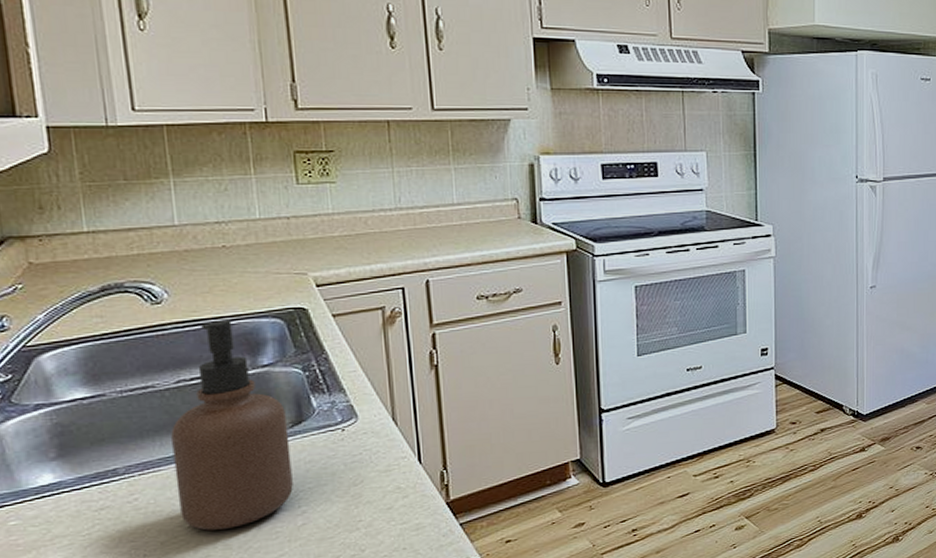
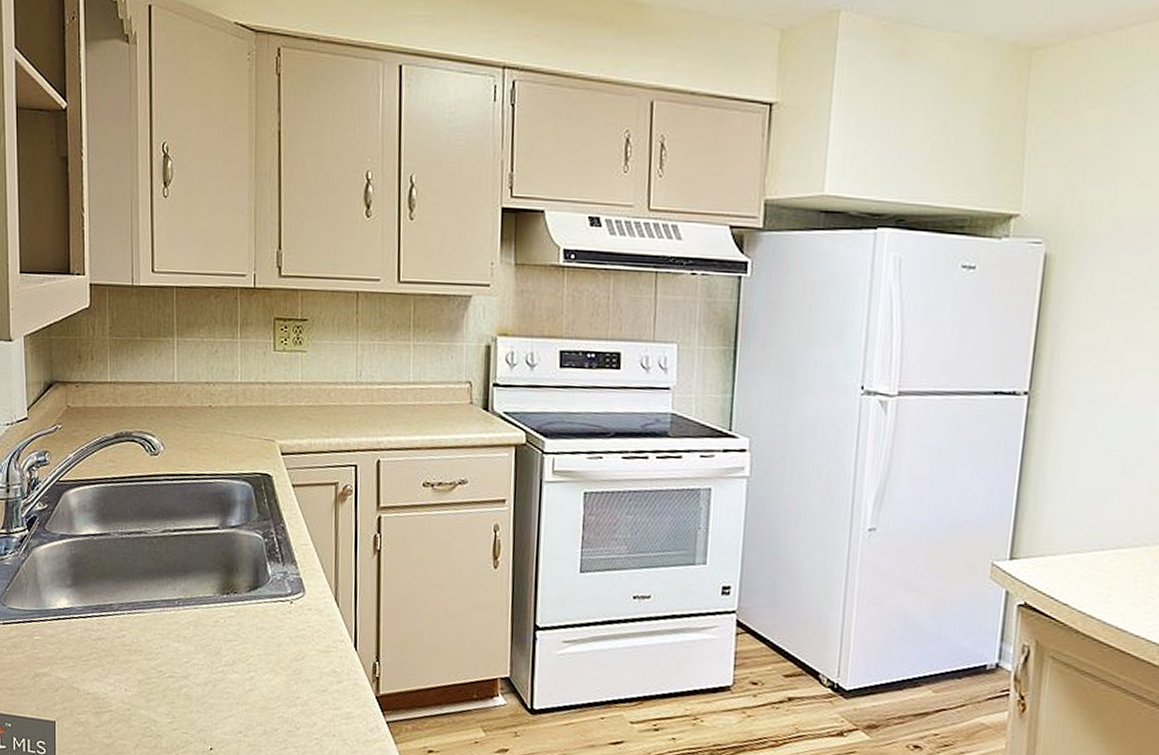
soap dispenser: present [171,319,293,531] -> none [154,476,246,681]

